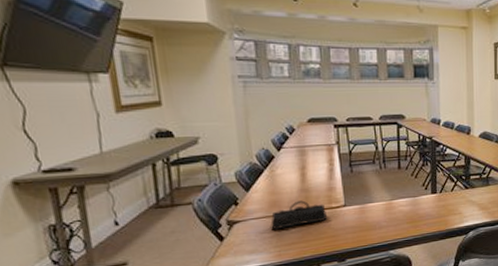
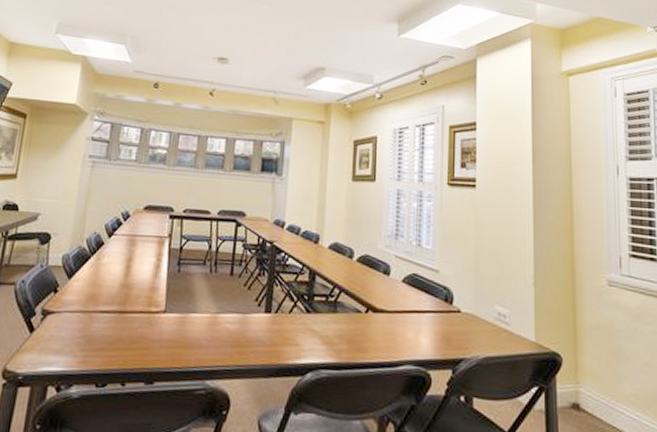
pencil case: present [271,200,328,230] -> none [83,297,145,329]

